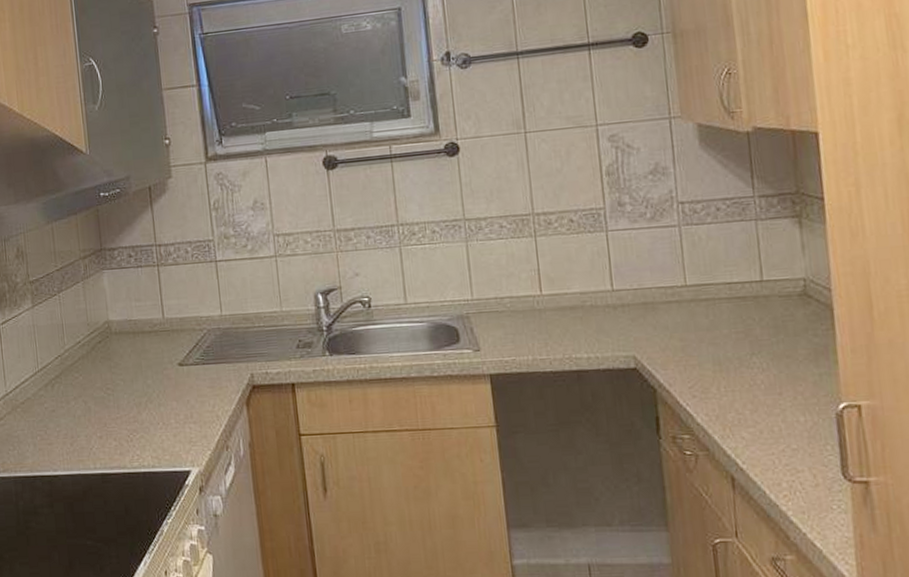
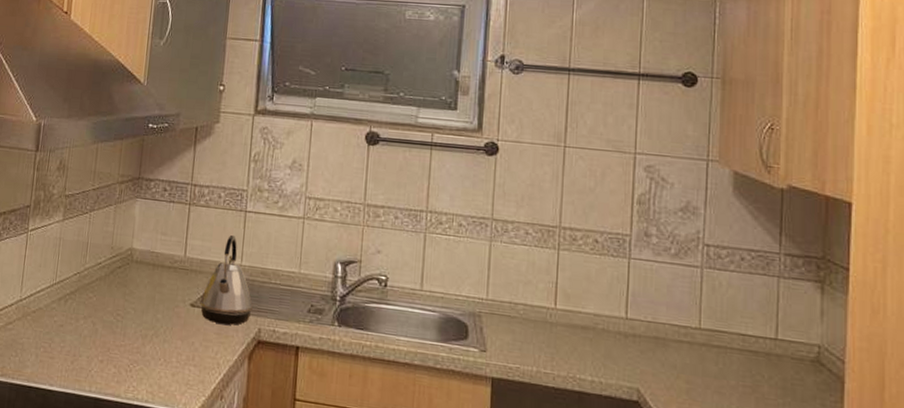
kettle: none [187,288,241,378] -> present [199,235,253,325]

